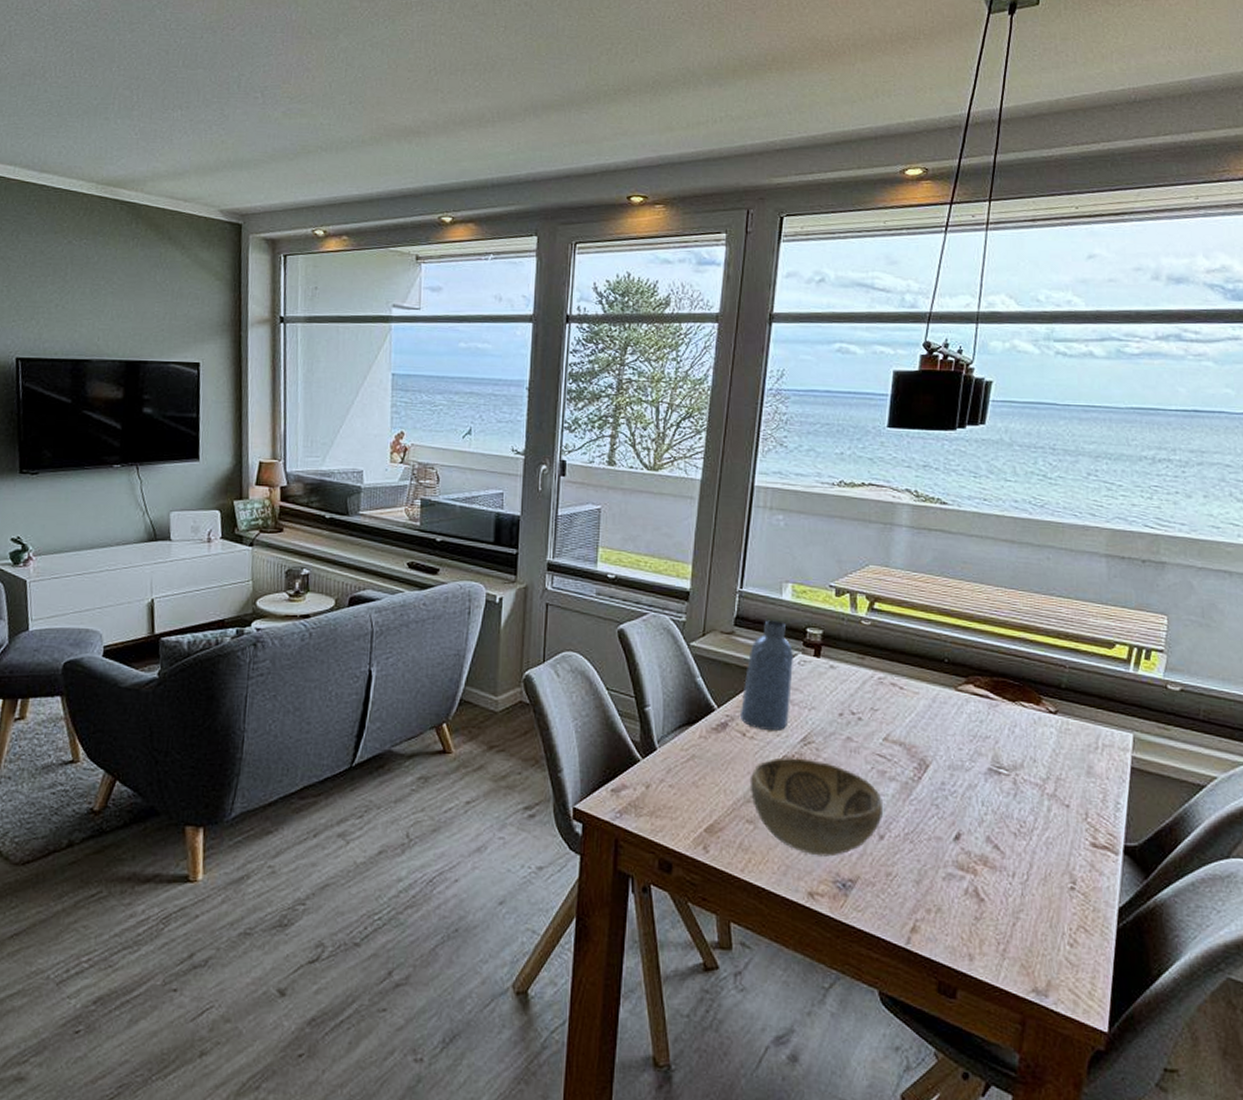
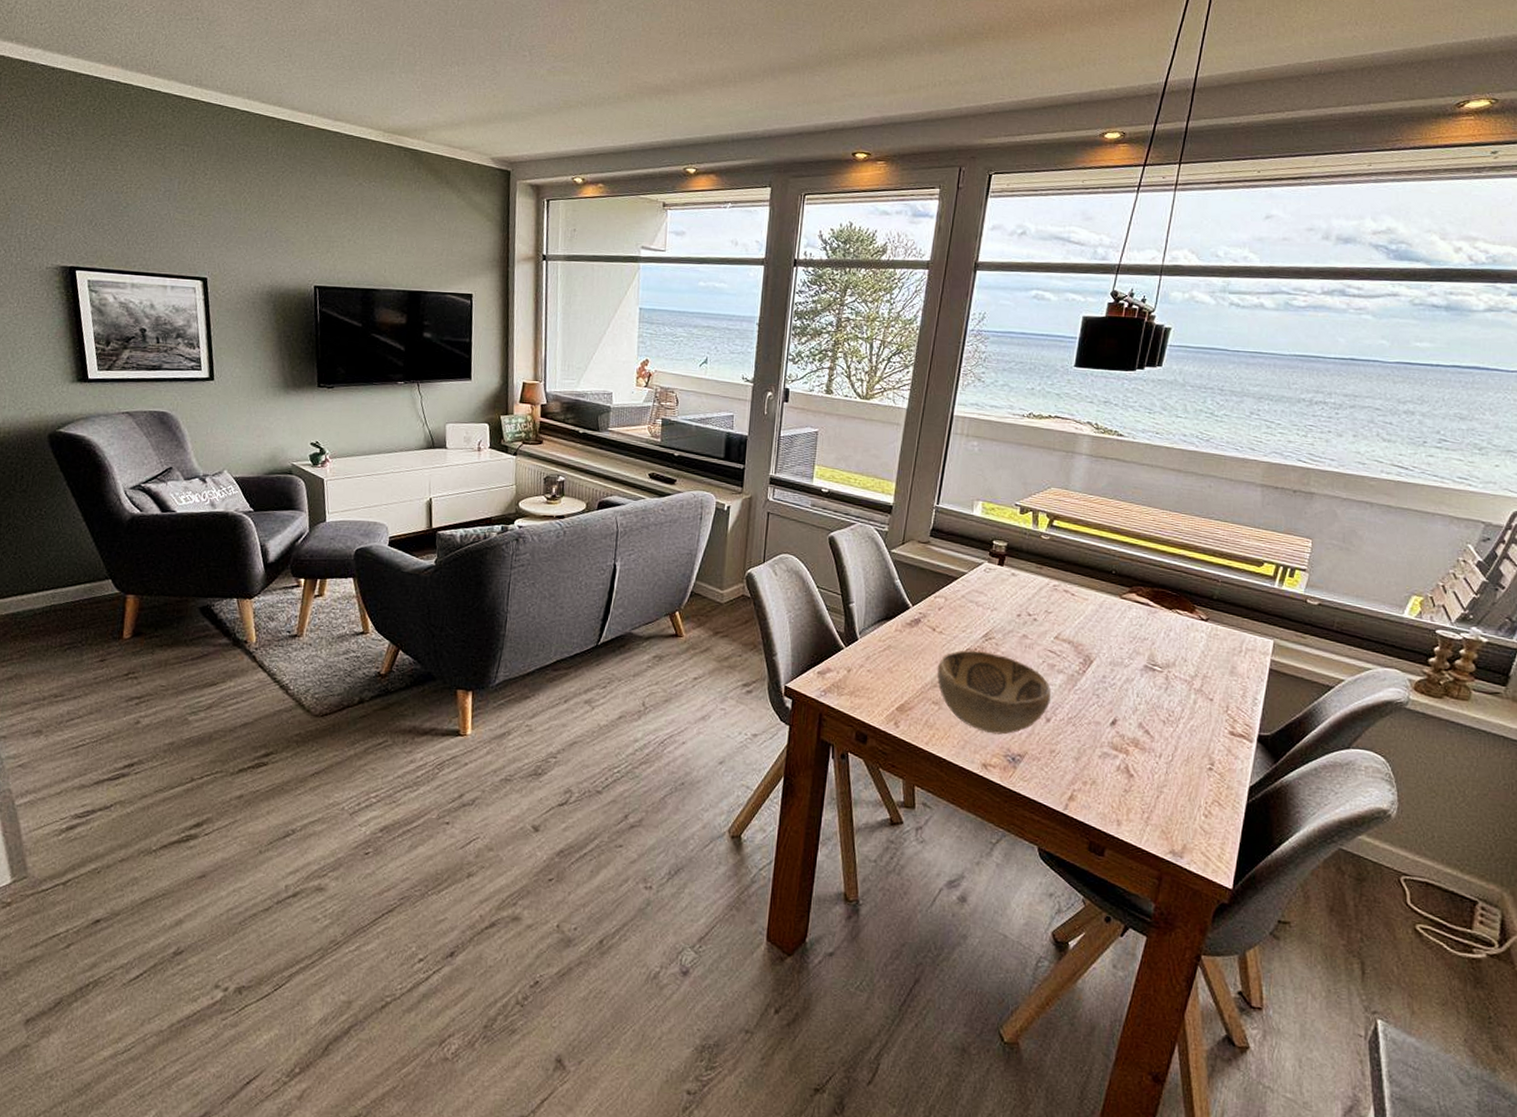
vase: present [741,620,793,732] -> none [932,532,980,628]

